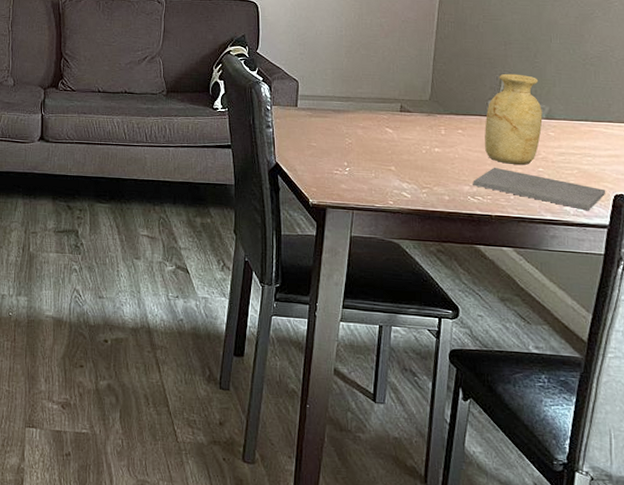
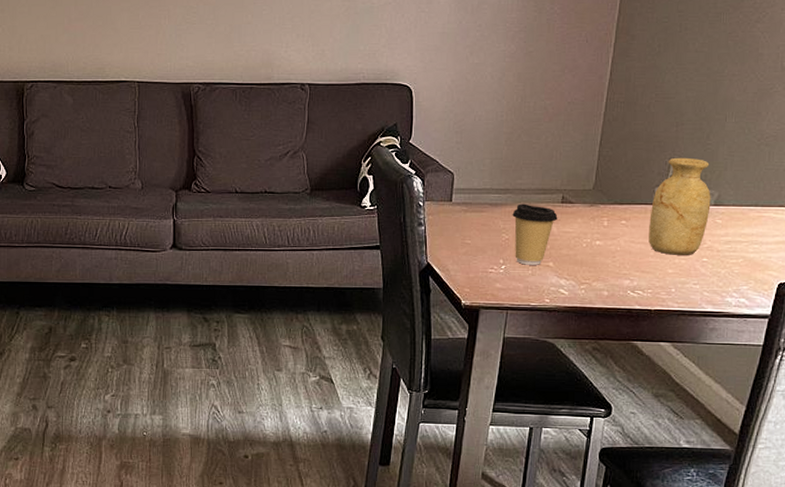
coffee cup: none [354,111,398,169] -> present [512,203,558,265]
notepad: present [473,167,606,211] -> none [633,258,771,301]

